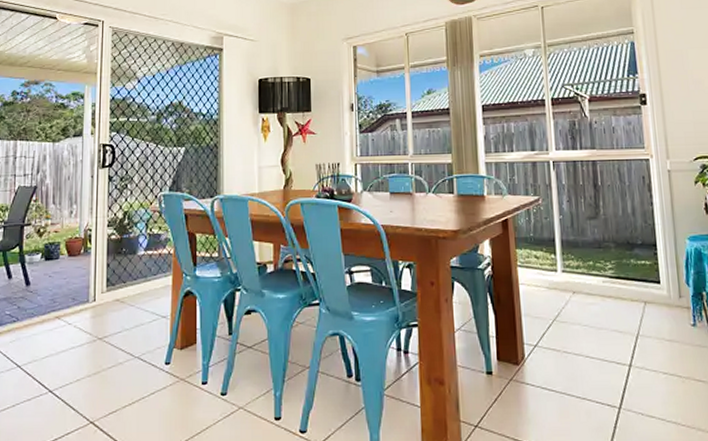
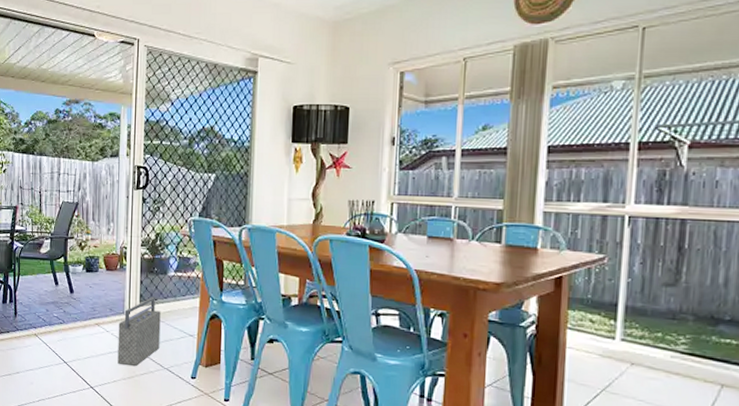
handbag: none [81,279,130,359] -> present [117,296,161,366]

